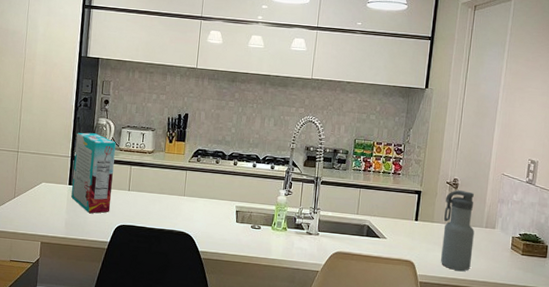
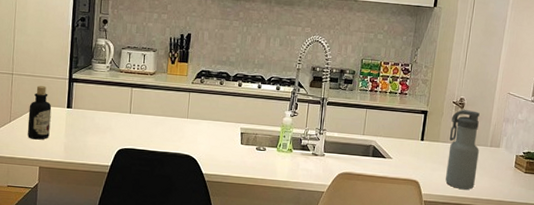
bottle: none [30,163,54,216] -> present [27,86,52,140]
cereal box: present [71,132,116,214] -> none [70,53,116,137]

